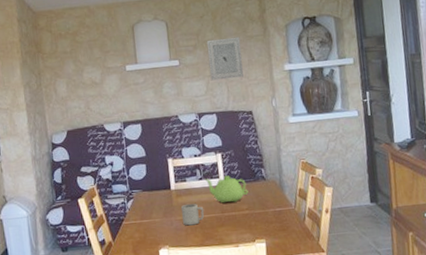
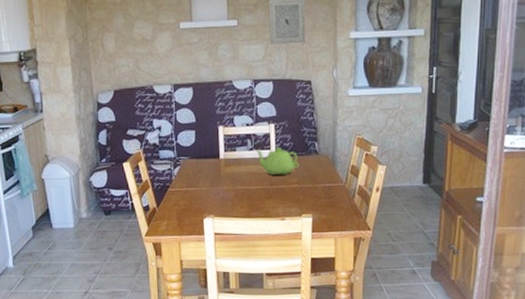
cup: present [180,203,204,226] -> none [228,173,253,196]

